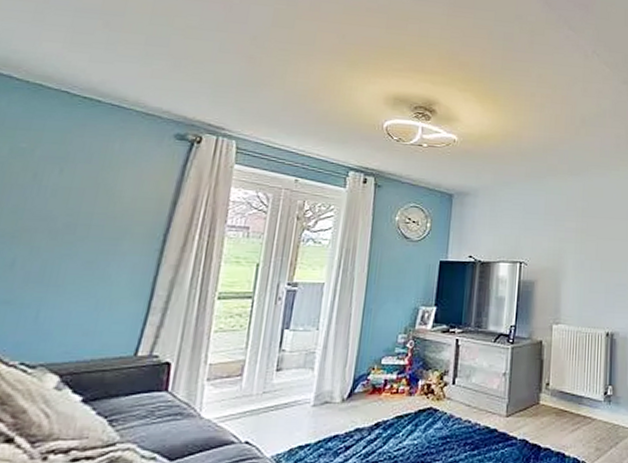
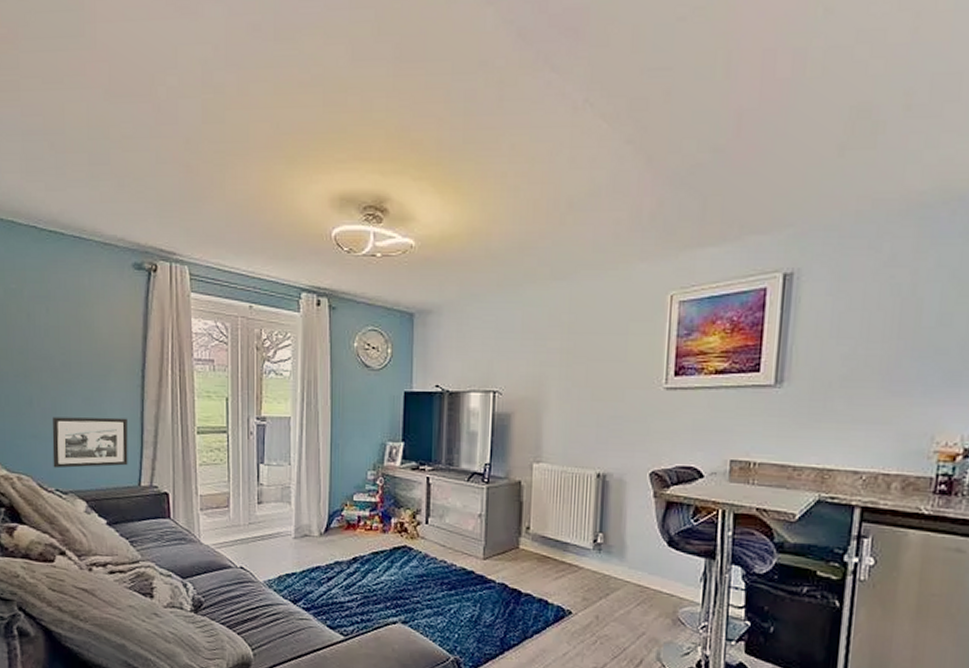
picture frame: none [23,281,136,339] -> present [52,417,128,469]

